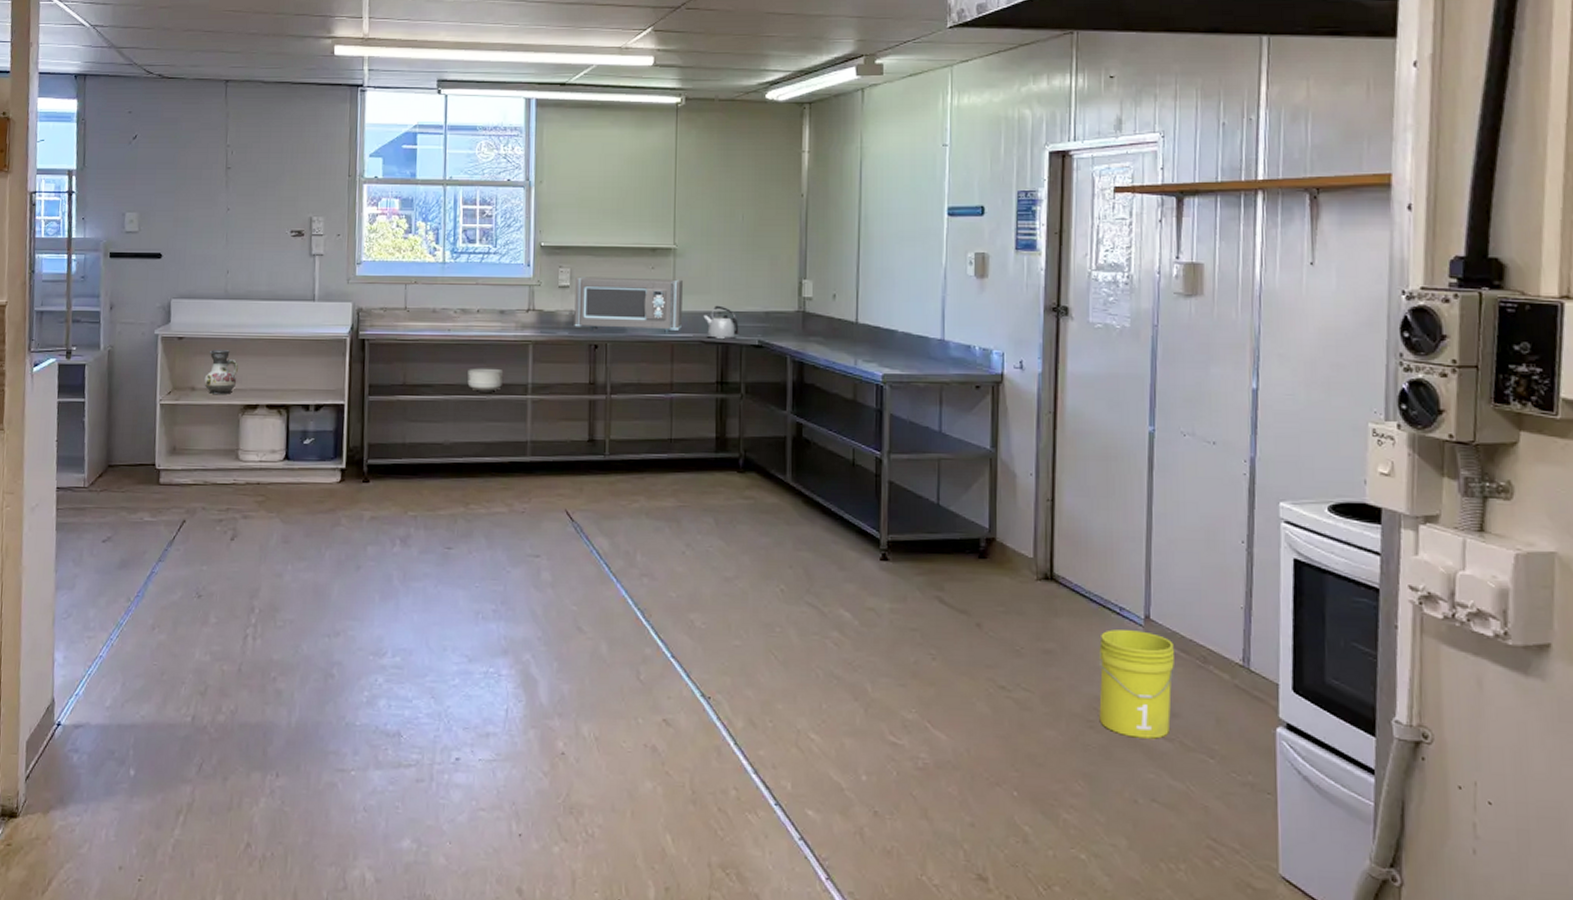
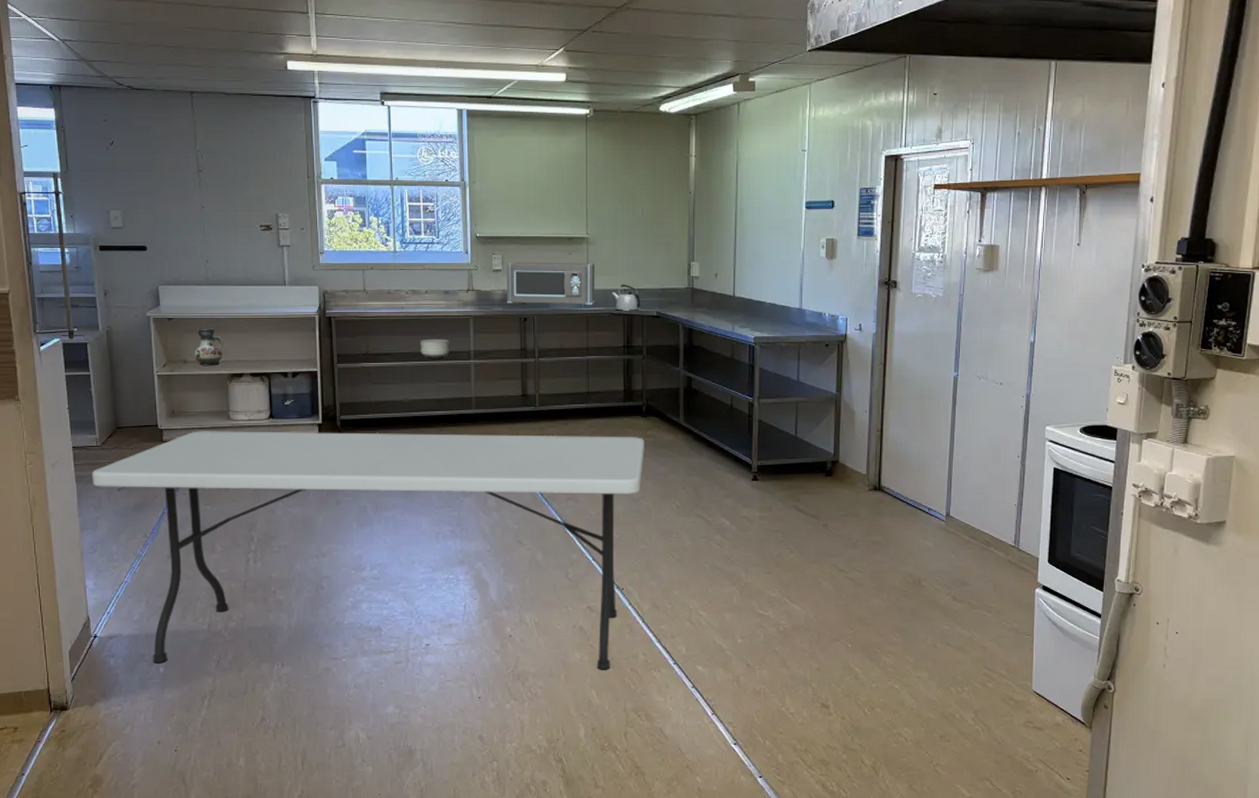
folding table: none [74,473,741,808] -> present [92,431,644,670]
bucket: present [1098,629,1174,739] -> none [911,525,966,601]

